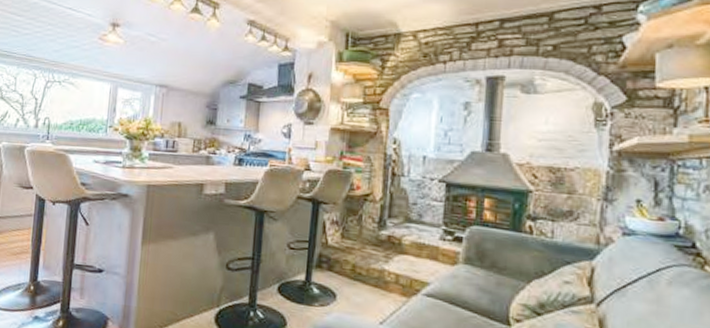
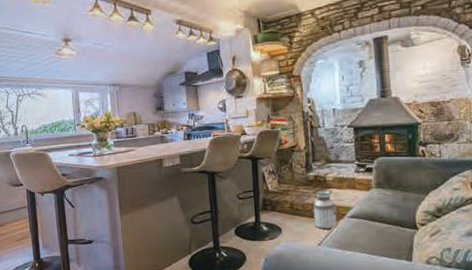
planter: none [378,253,412,307] -> present [312,189,339,230]

